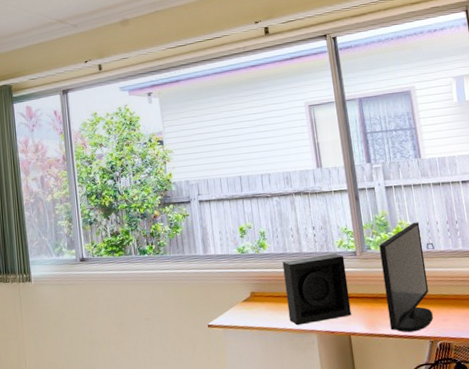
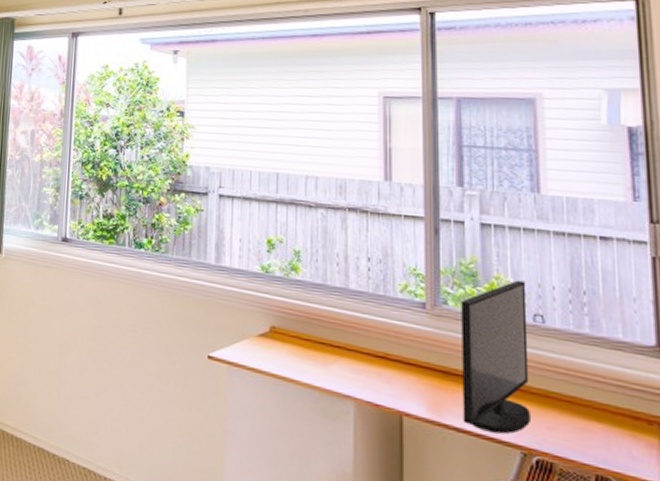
speaker: present [282,253,352,326] -> none [318,294,408,389]

